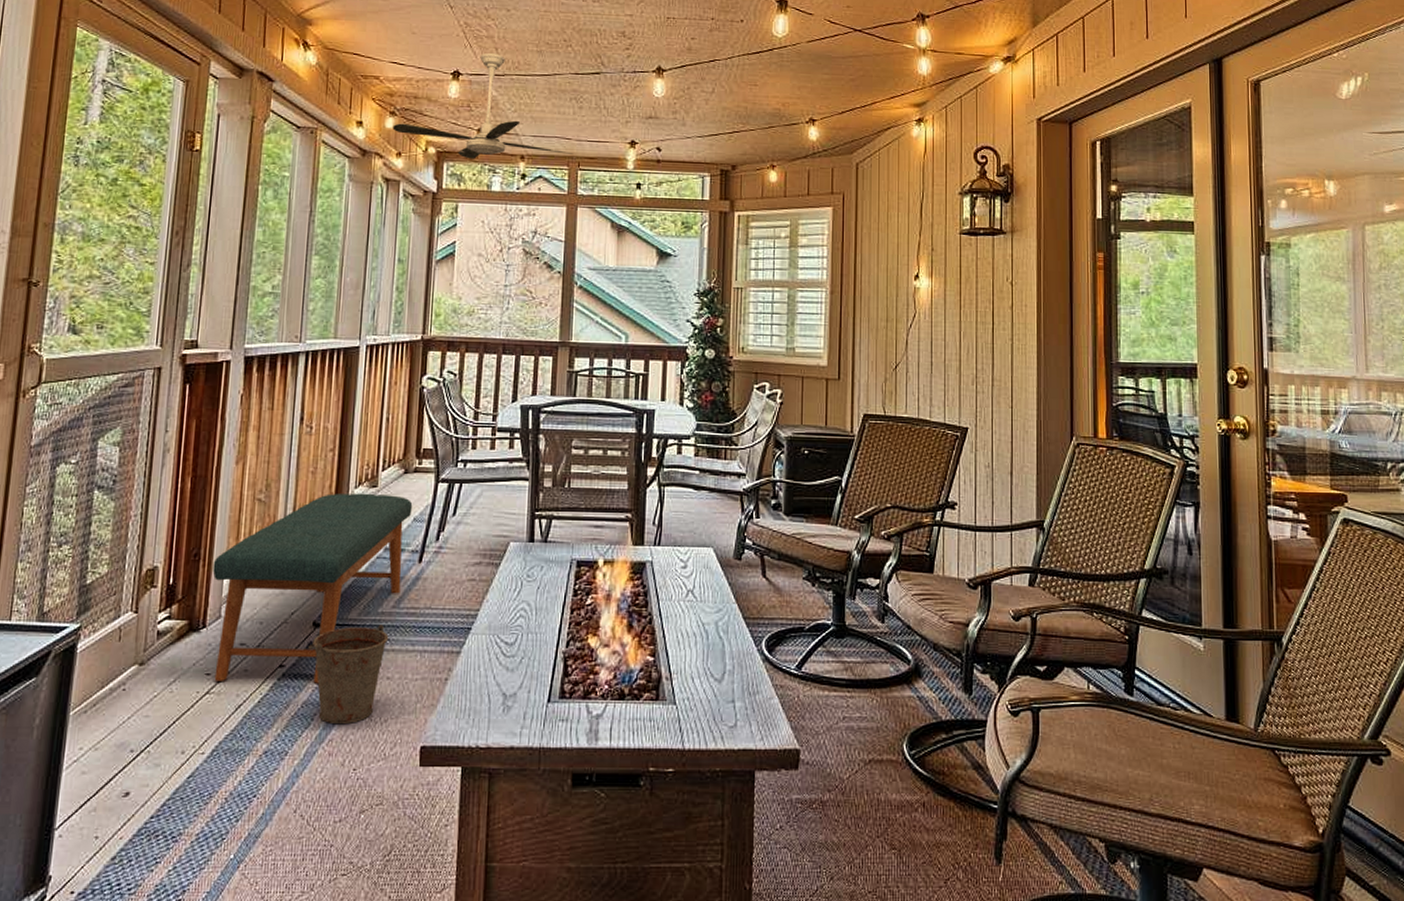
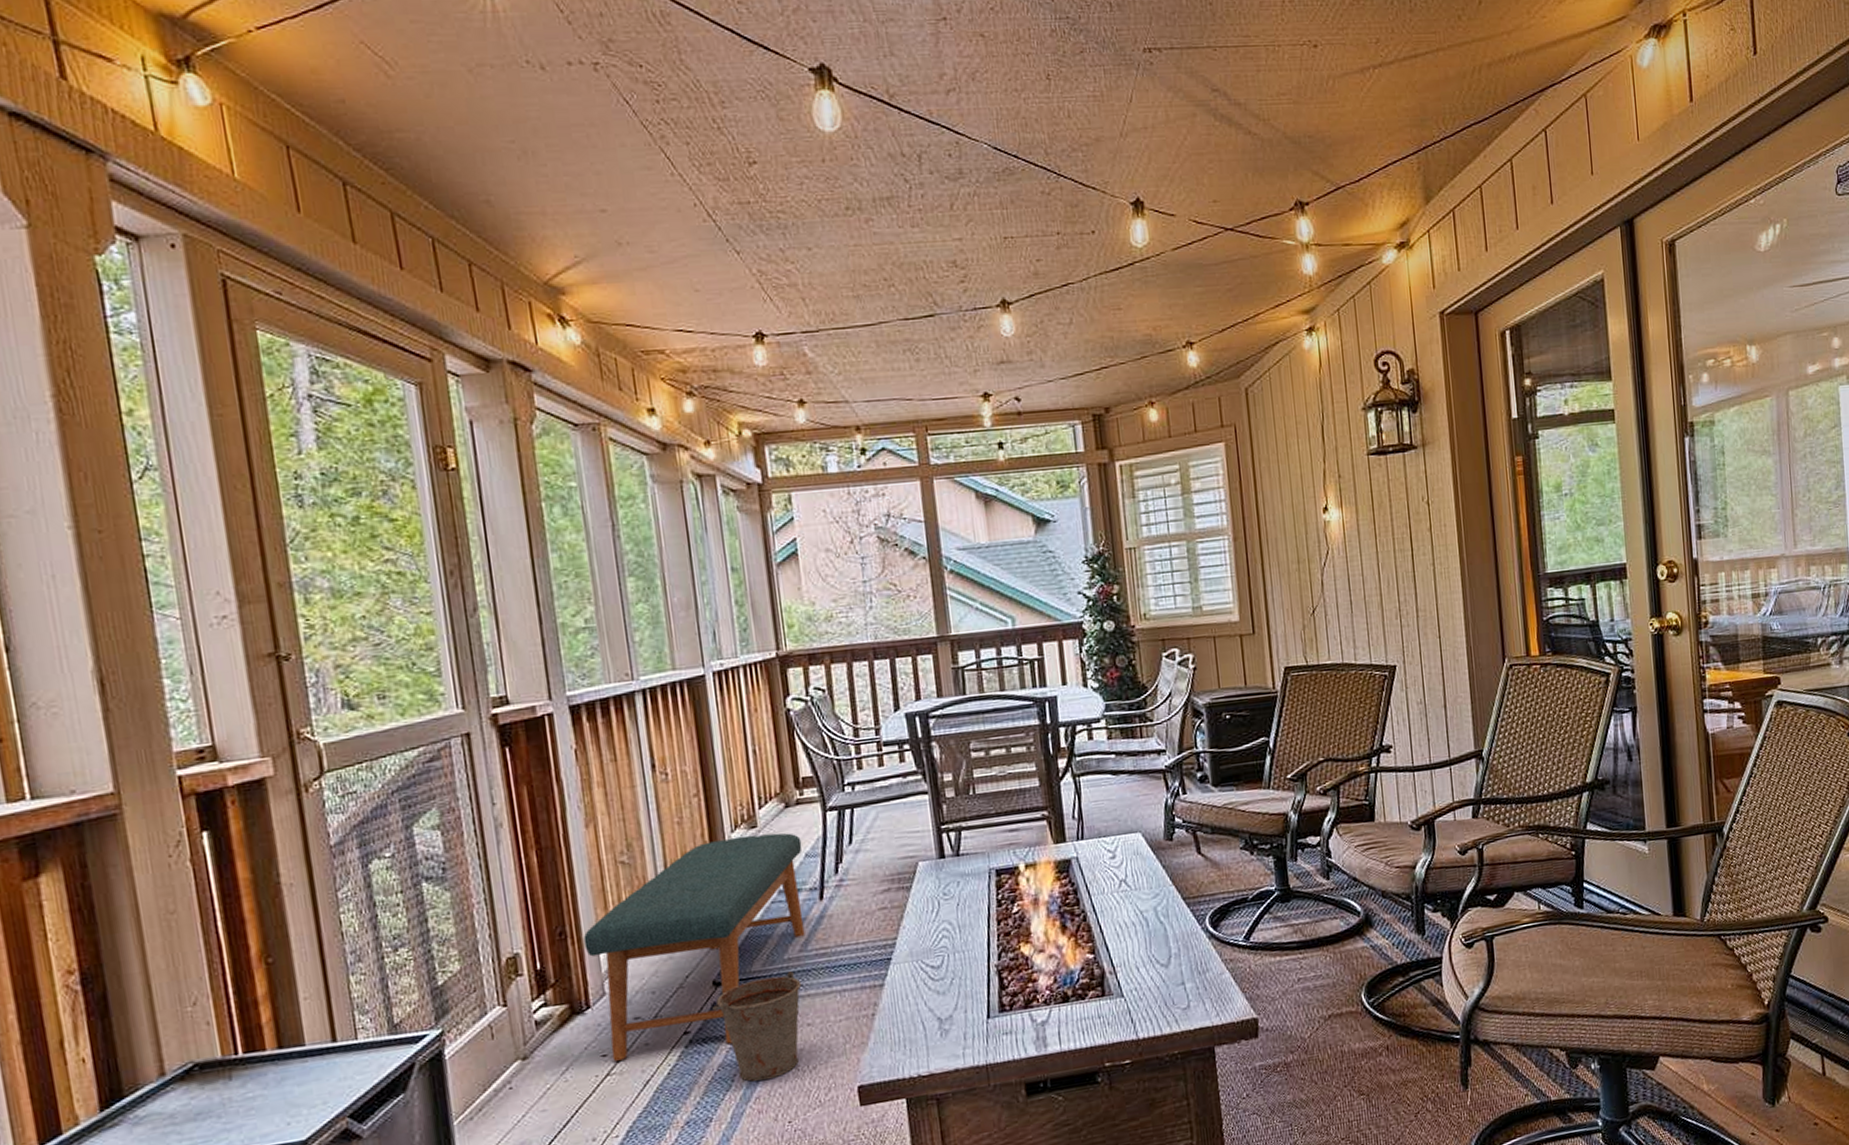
ceiling fan: present [392,52,573,160] -> none [693,304,918,439]

